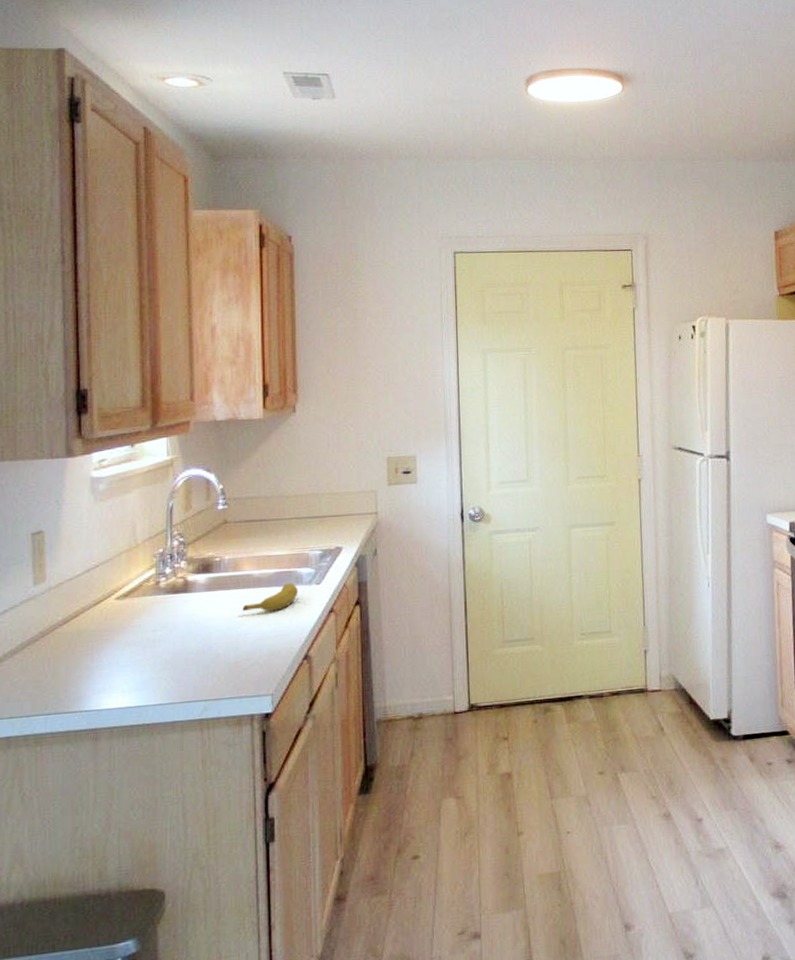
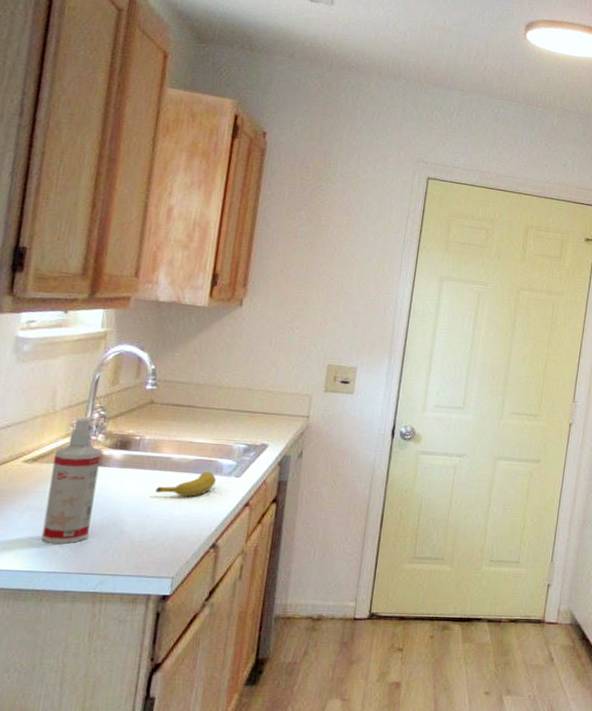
spray bottle: none [143,546,186,676] -> present [41,417,102,544]

